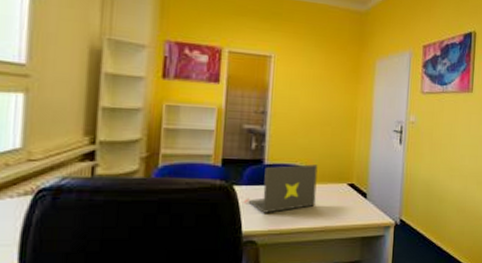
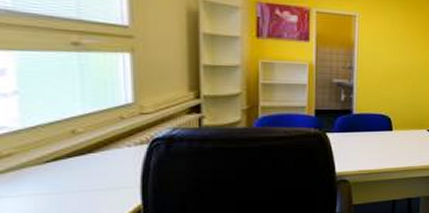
laptop: present [243,164,318,213] -> none [336,113,401,156]

